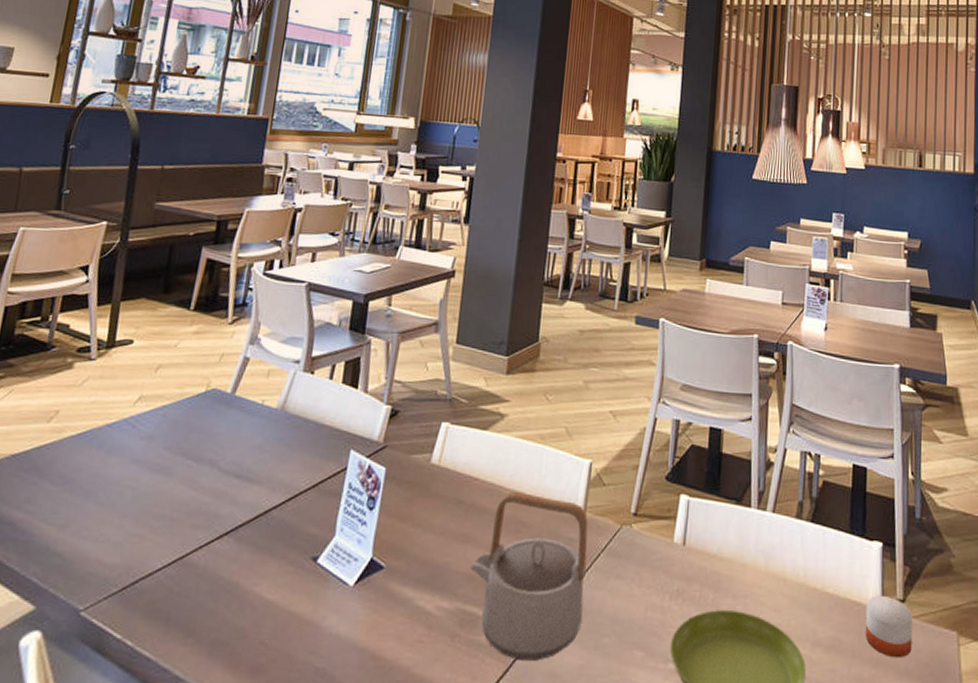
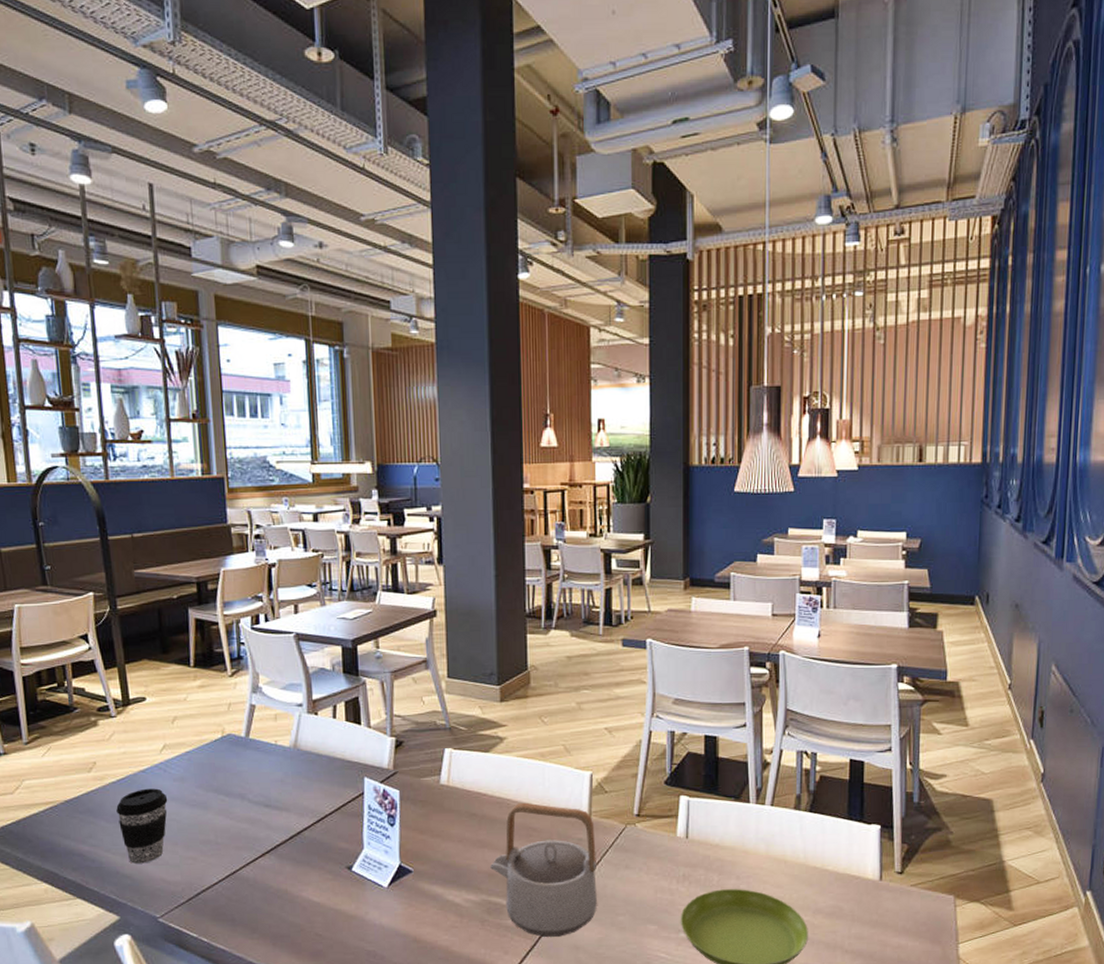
coffee cup: none [64,446,129,539] -> present [116,788,168,864]
candle: present [865,595,913,658] -> none [864,869,911,920]

